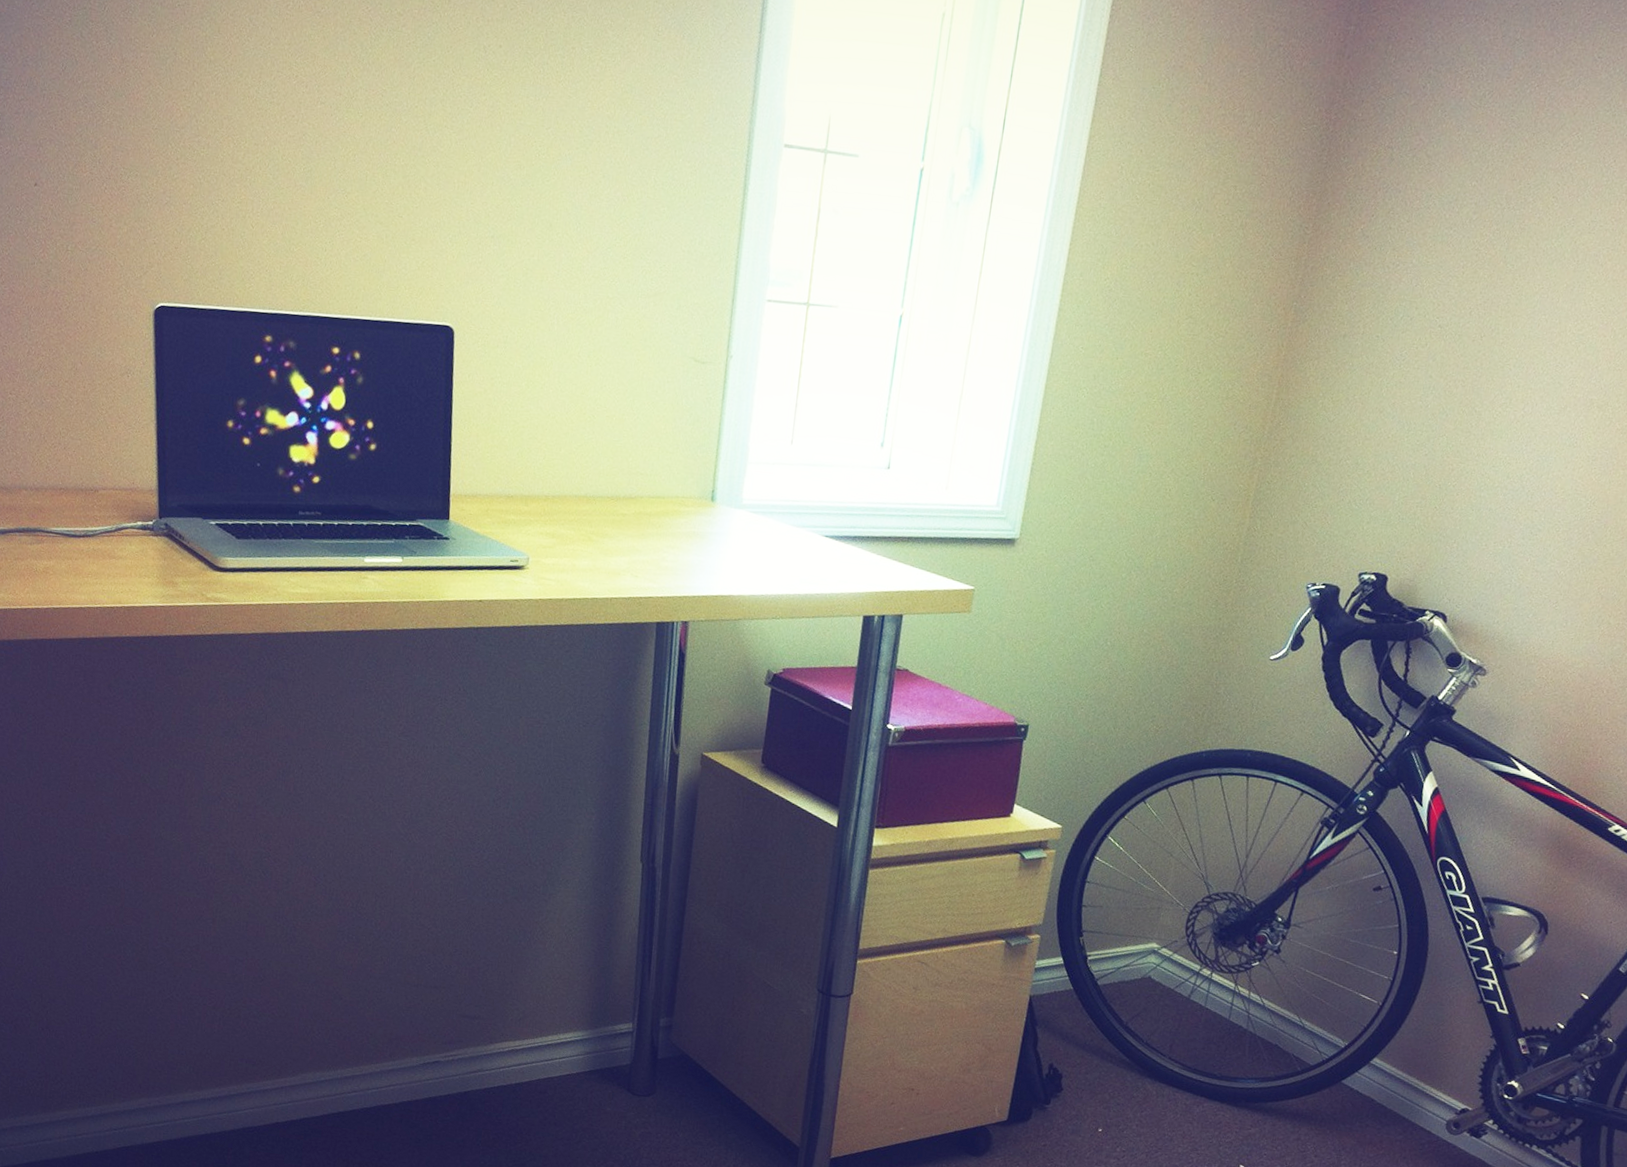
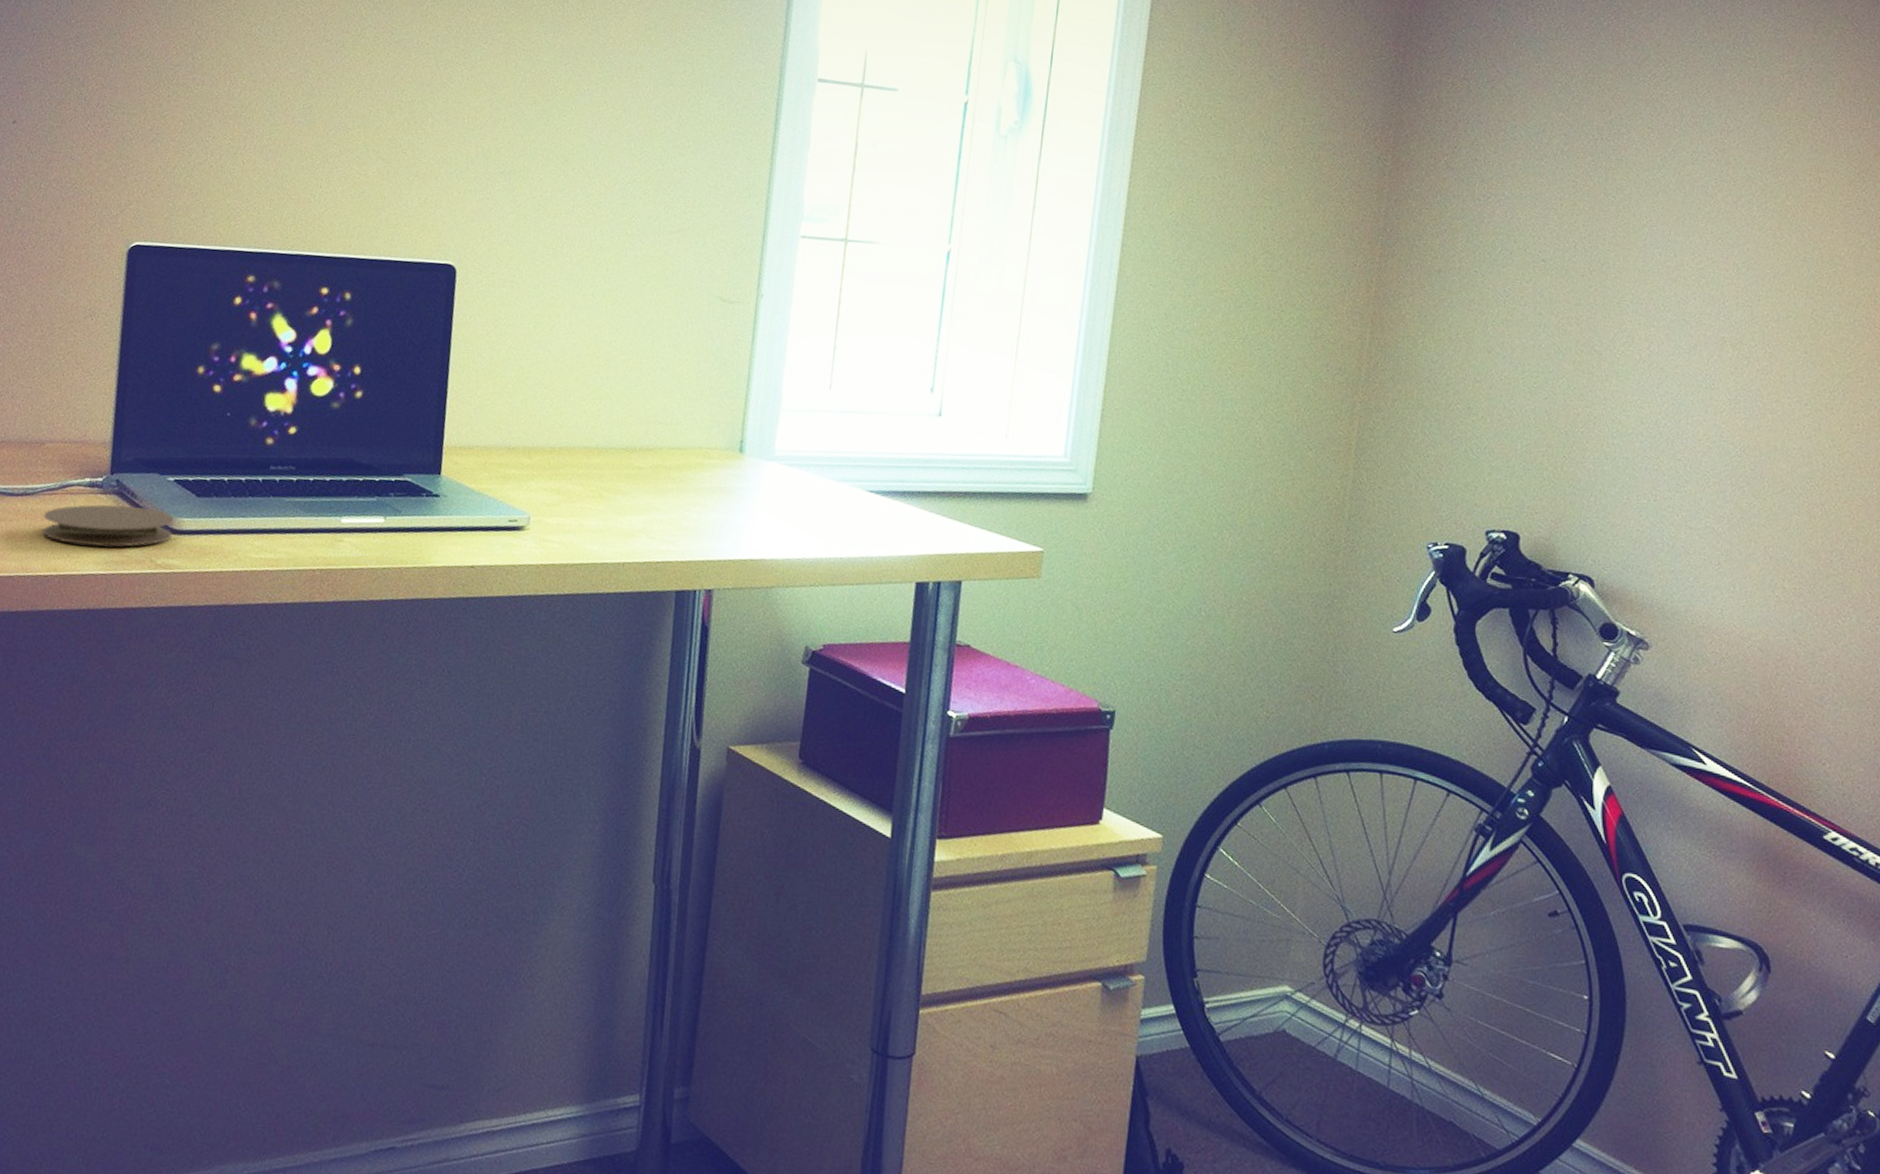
coaster: none [104,545,219,583] -> present [42,504,174,547]

